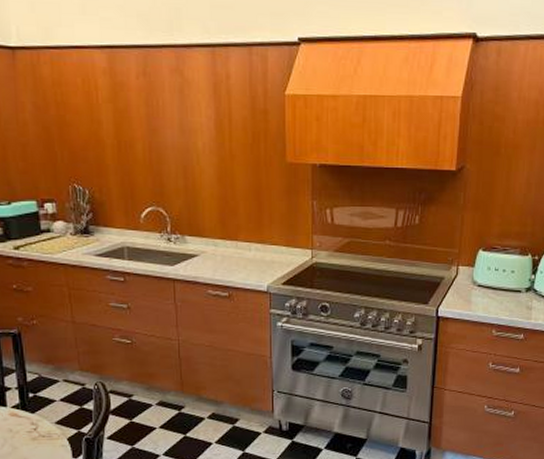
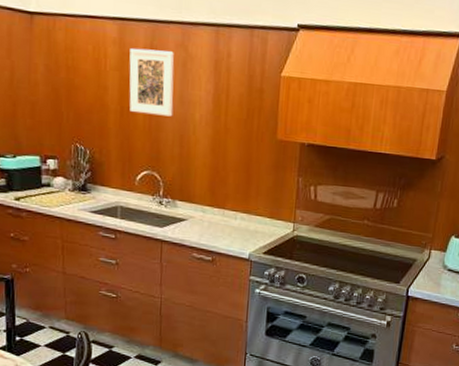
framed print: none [122,77,174,147] -> present [129,48,175,117]

